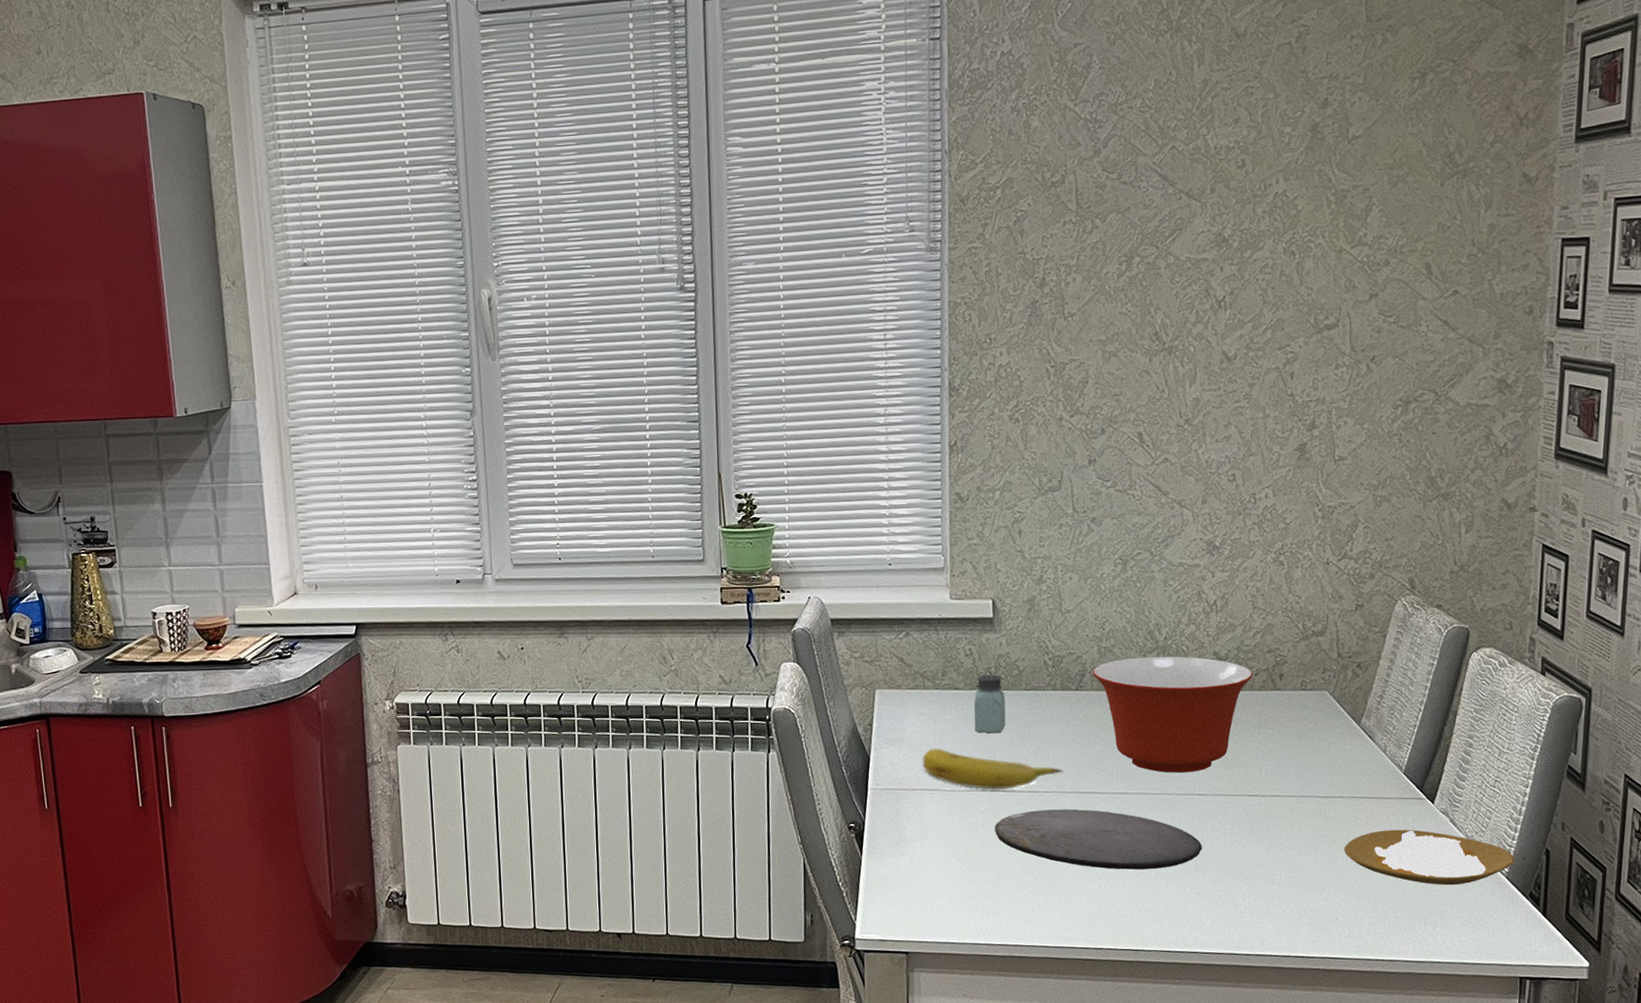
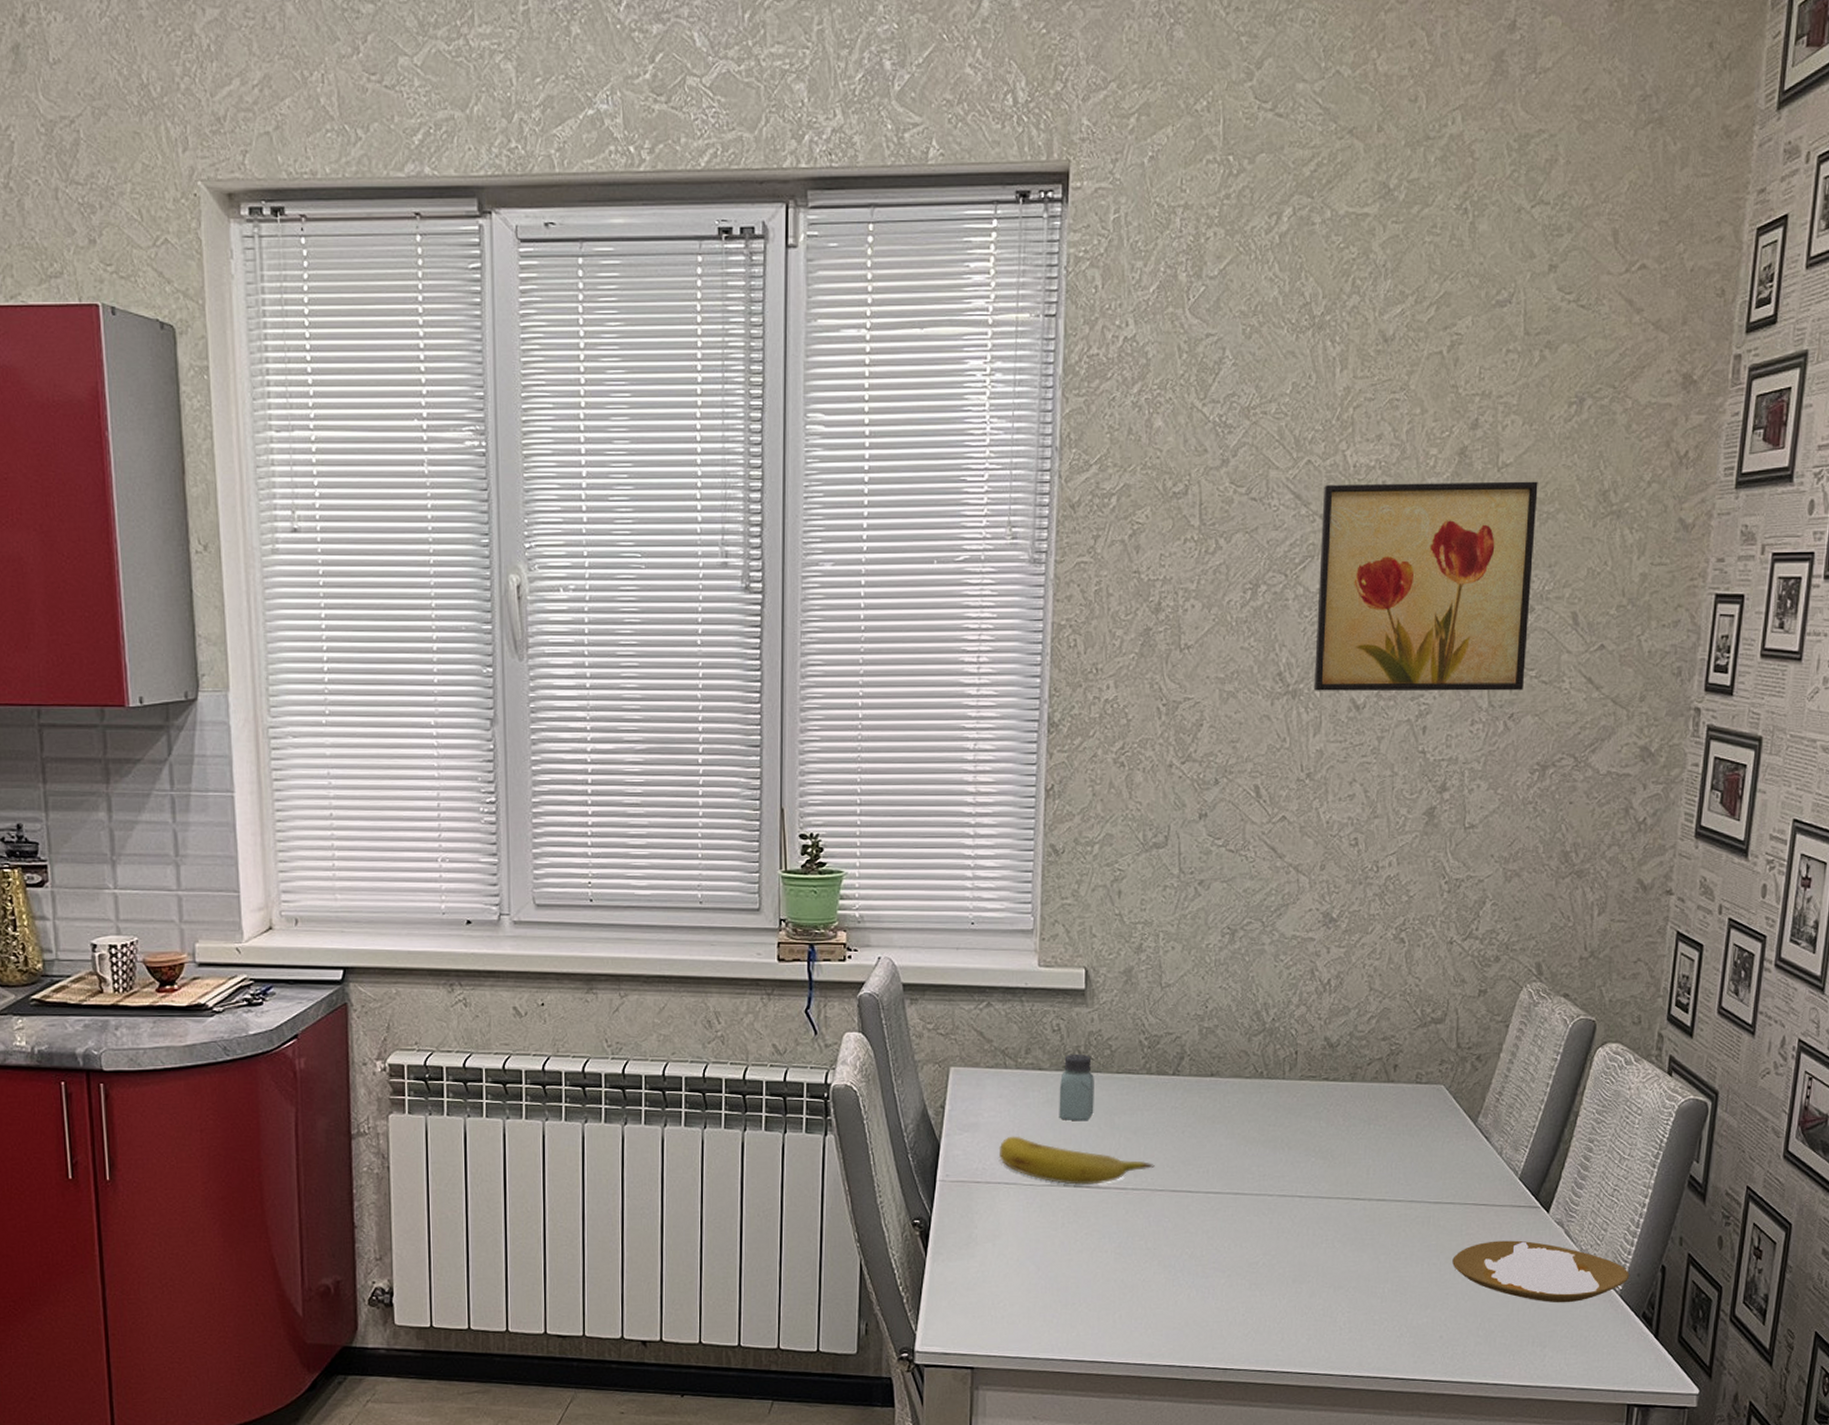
plate: present [995,809,1203,870] -> none [1076,1209,1302,1279]
mixing bowl: present [1093,656,1253,773] -> none [1192,1040,1366,1172]
wall art: none [1187,149,1387,347] -> present [1314,481,1538,691]

